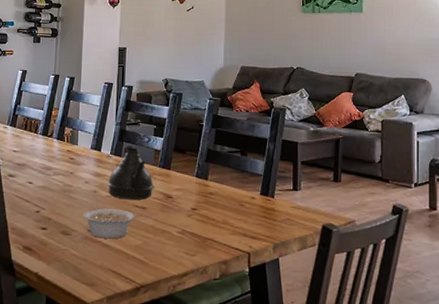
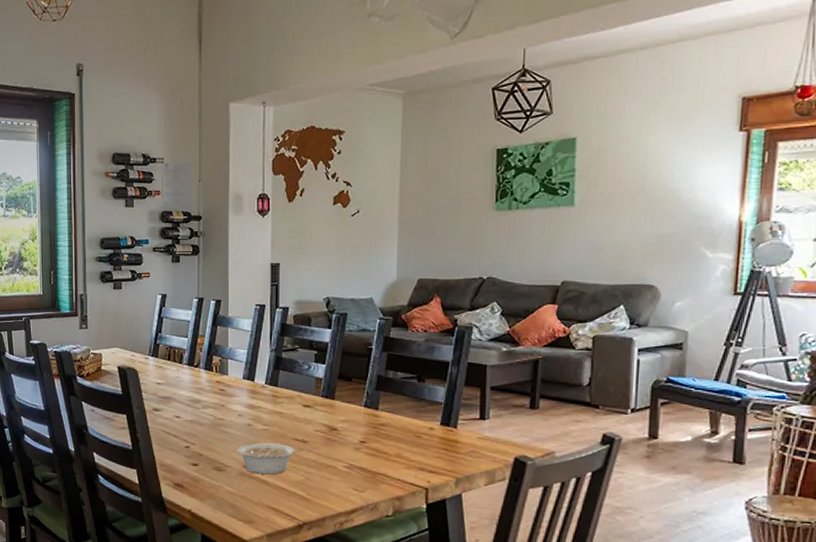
teapot: present [106,145,155,200] -> none [262,373,317,433]

